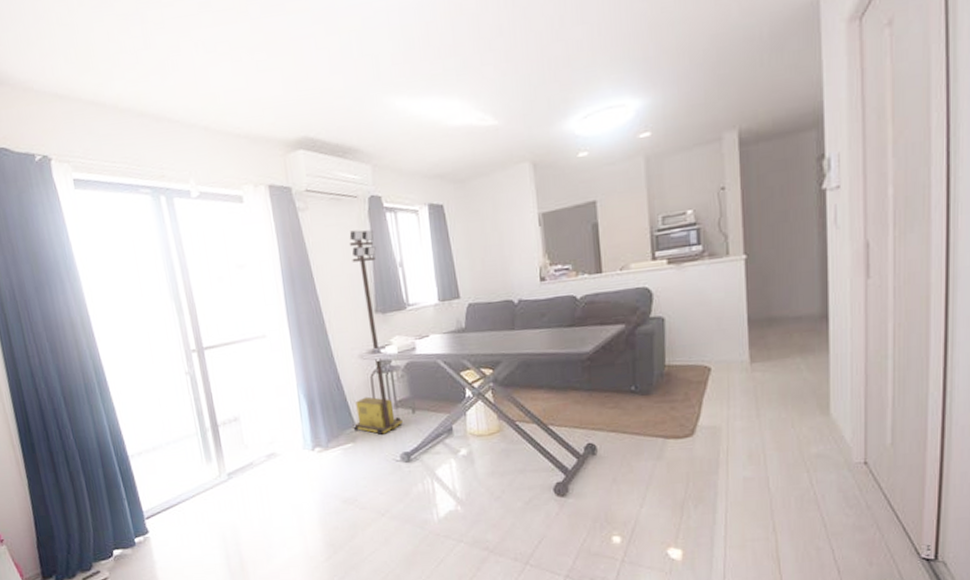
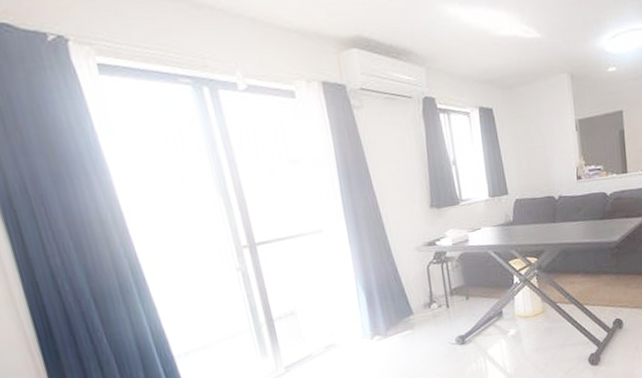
portable light tower: present [349,230,404,436] -> none [404,129,459,322]

